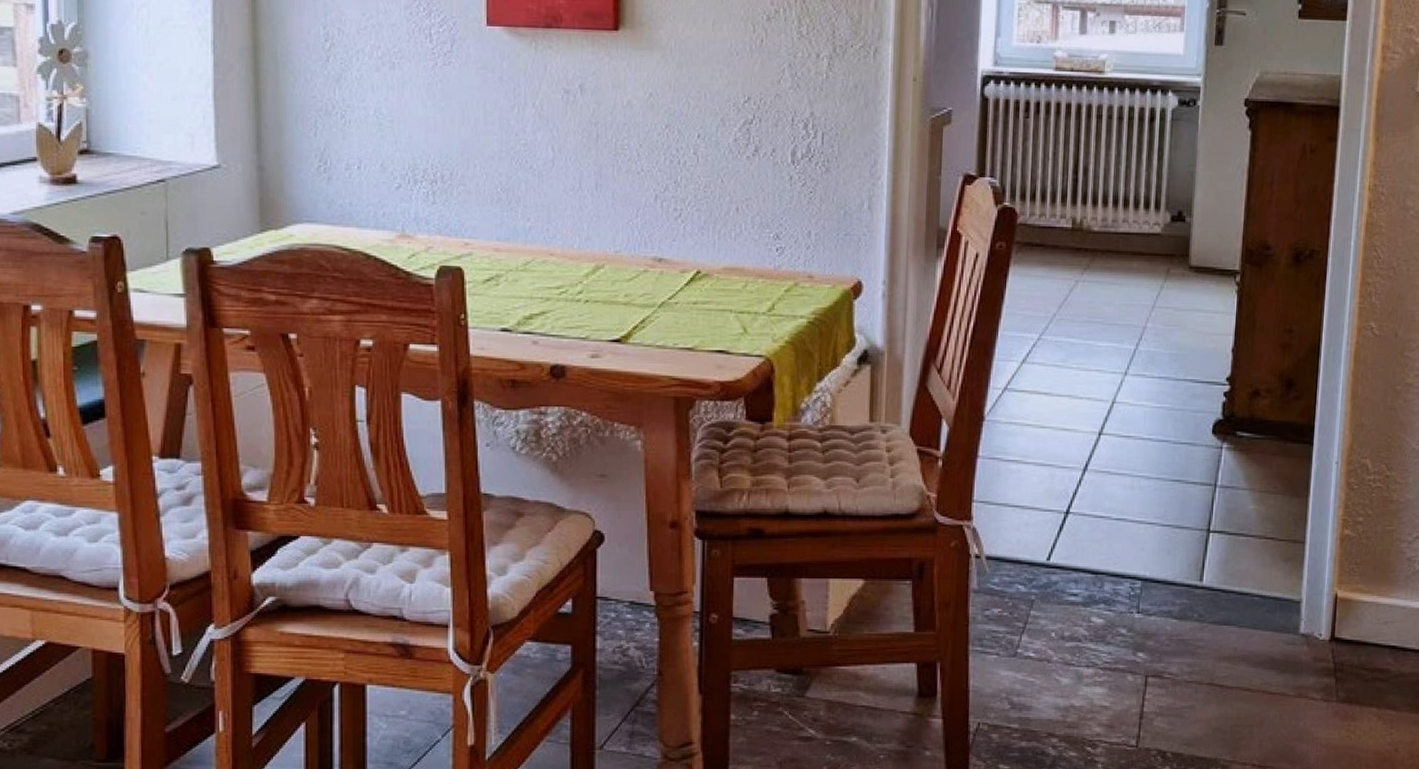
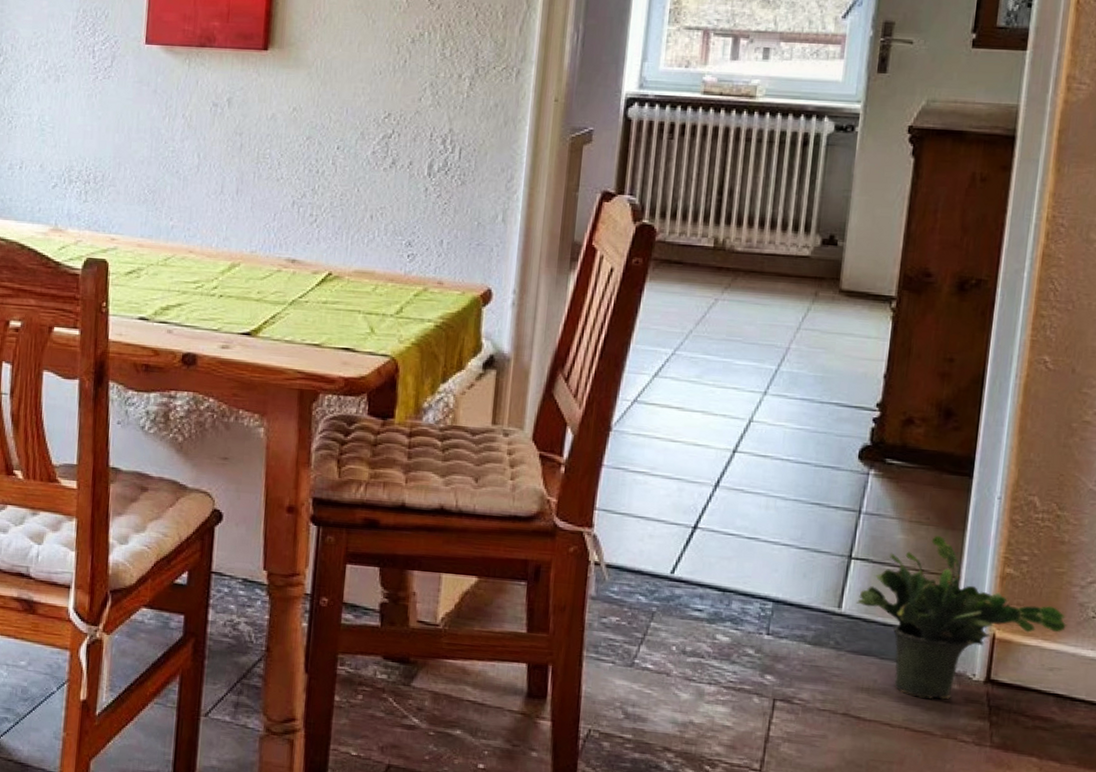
potted plant: none [1215,503,1398,661] -> present [855,535,1067,700]

